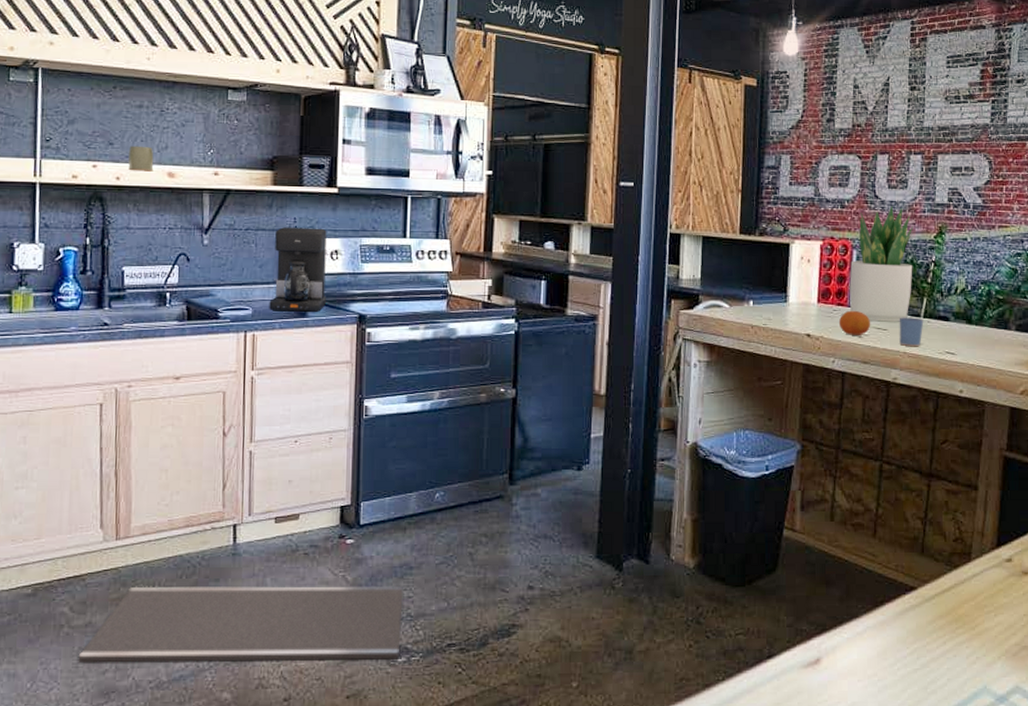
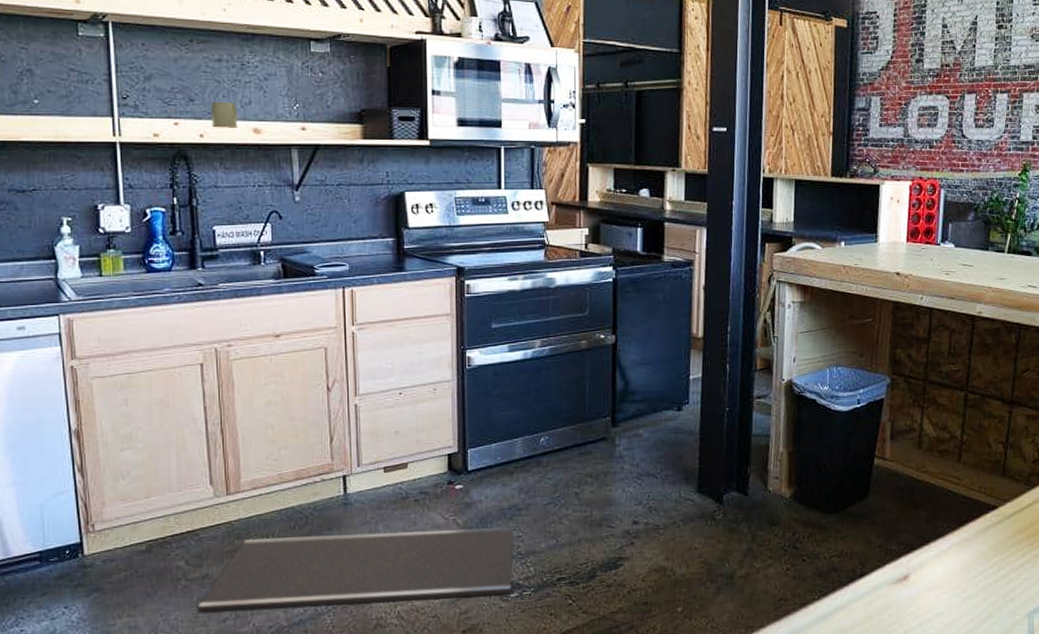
coffee maker: present [269,227,327,312] -> none [366,181,423,267]
fruit: present [838,310,871,335] -> none [926,248,958,272]
planter: present [850,206,913,323] -> none [937,145,999,259]
mug: present [899,317,924,347] -> none [984,253,1008,282]

